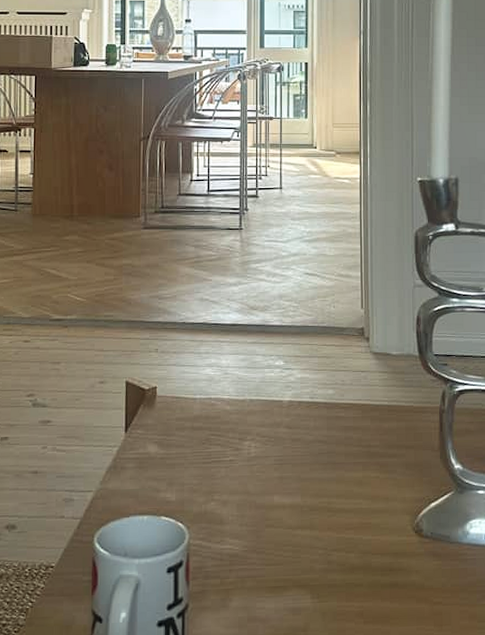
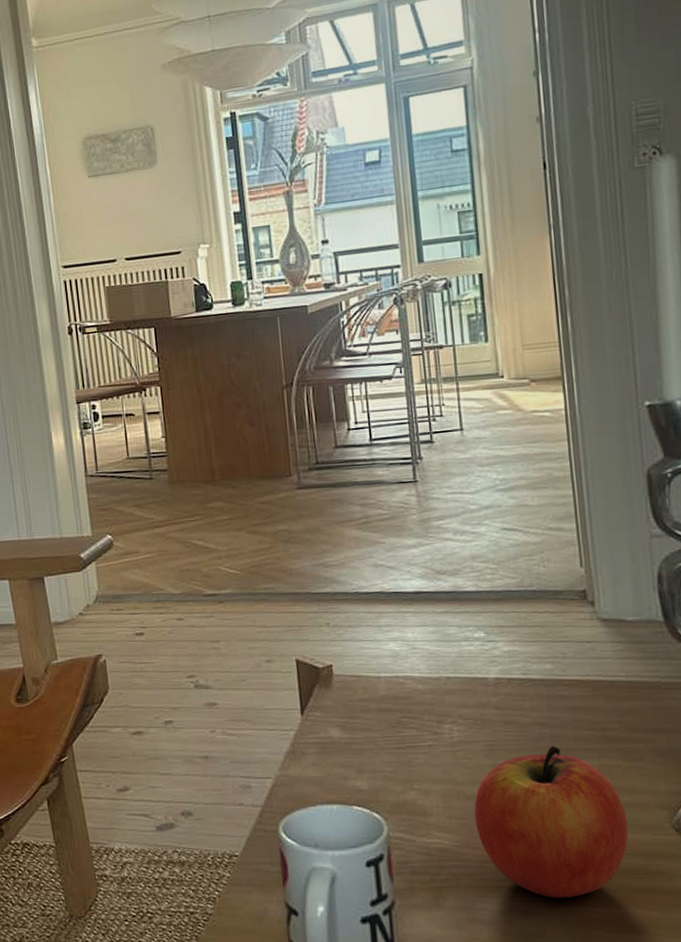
apple: none [262,460,380,595] -> present [474,745,629,898]

